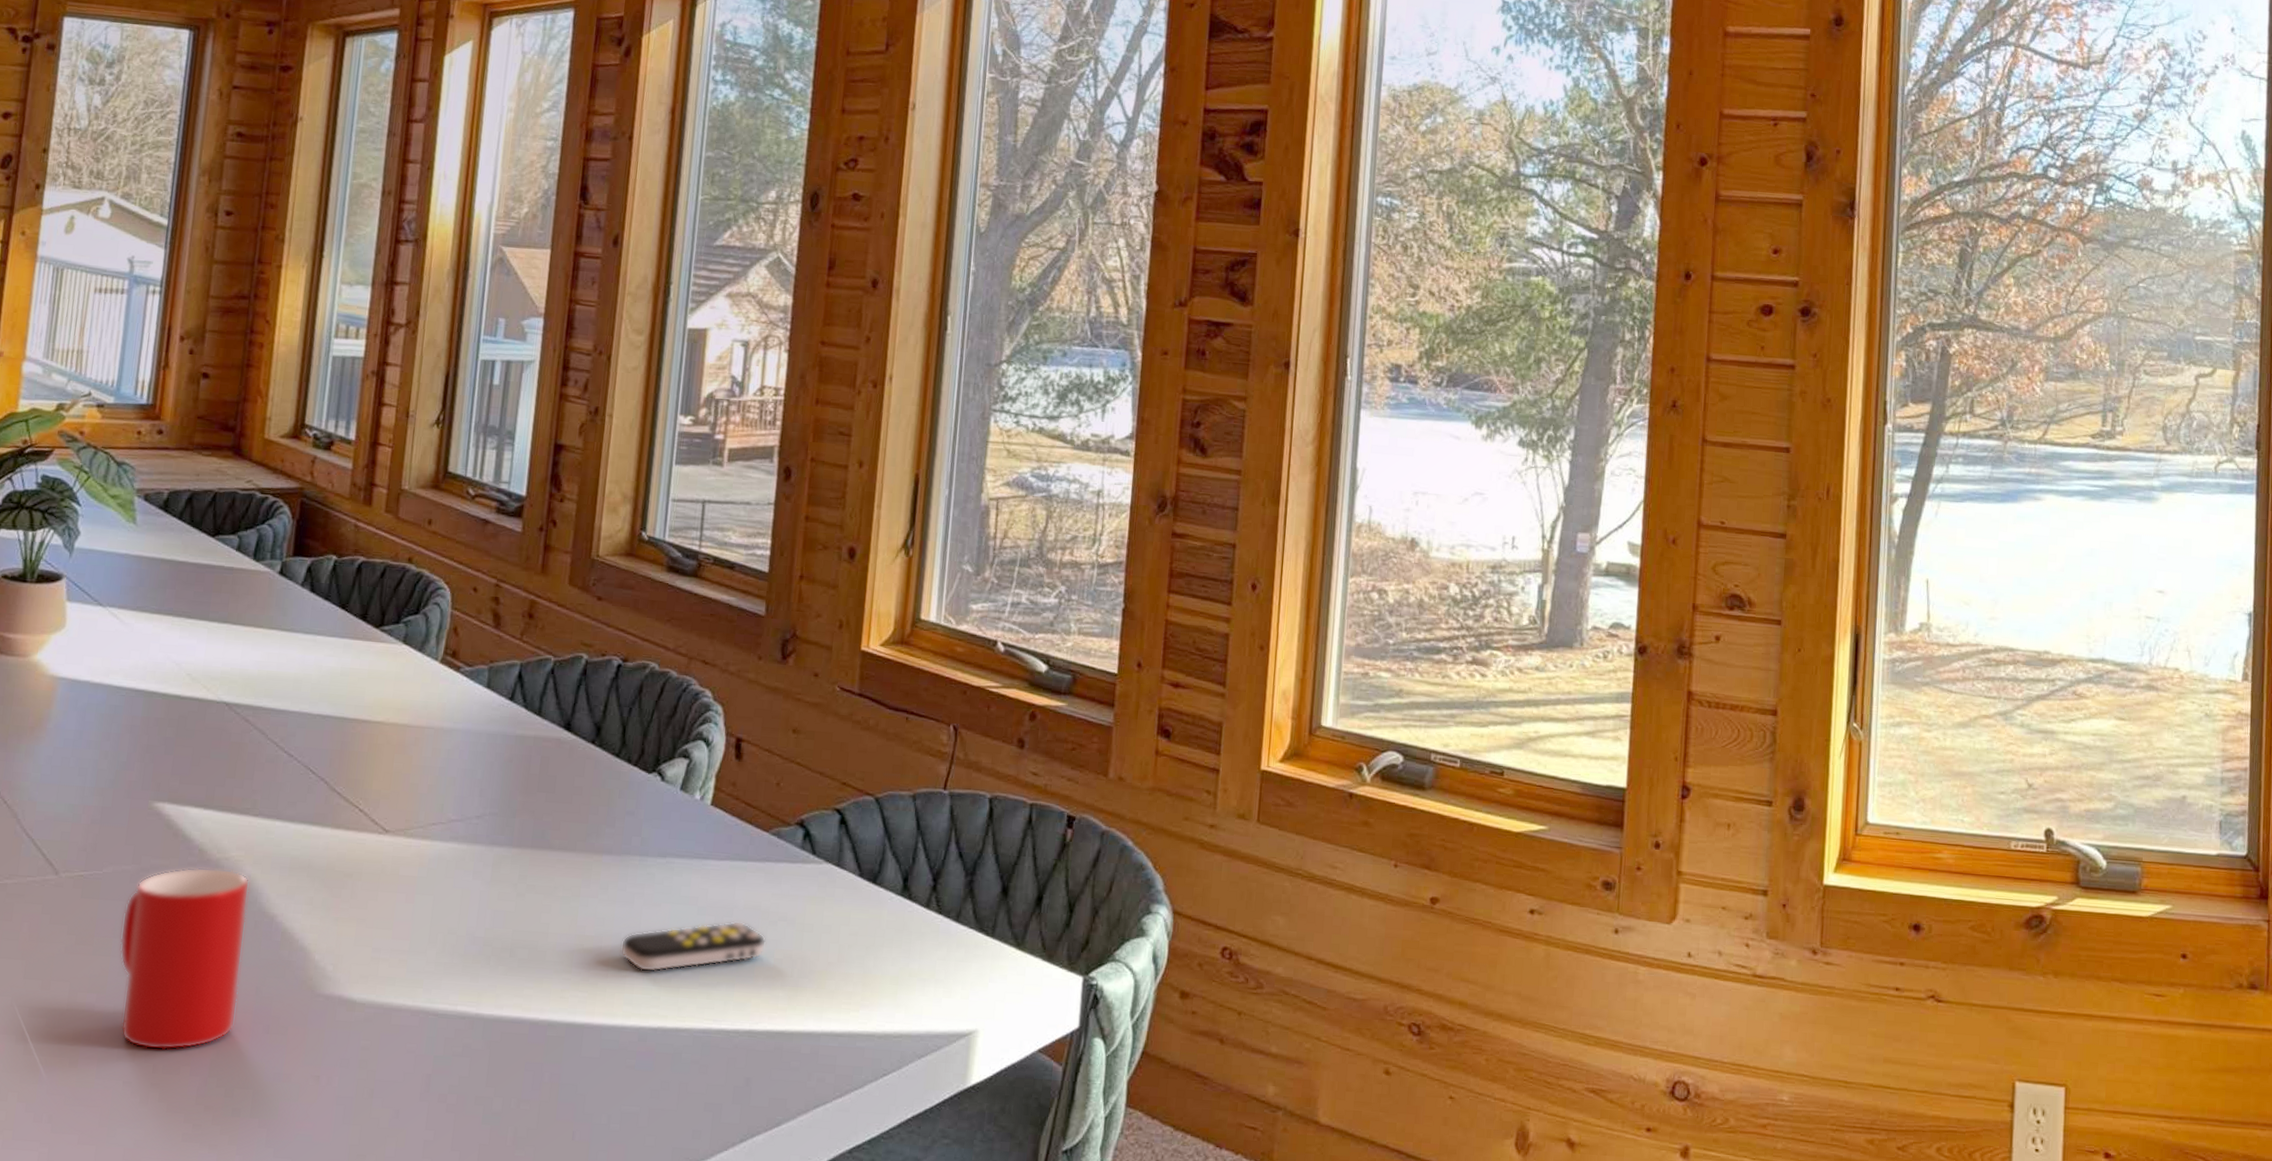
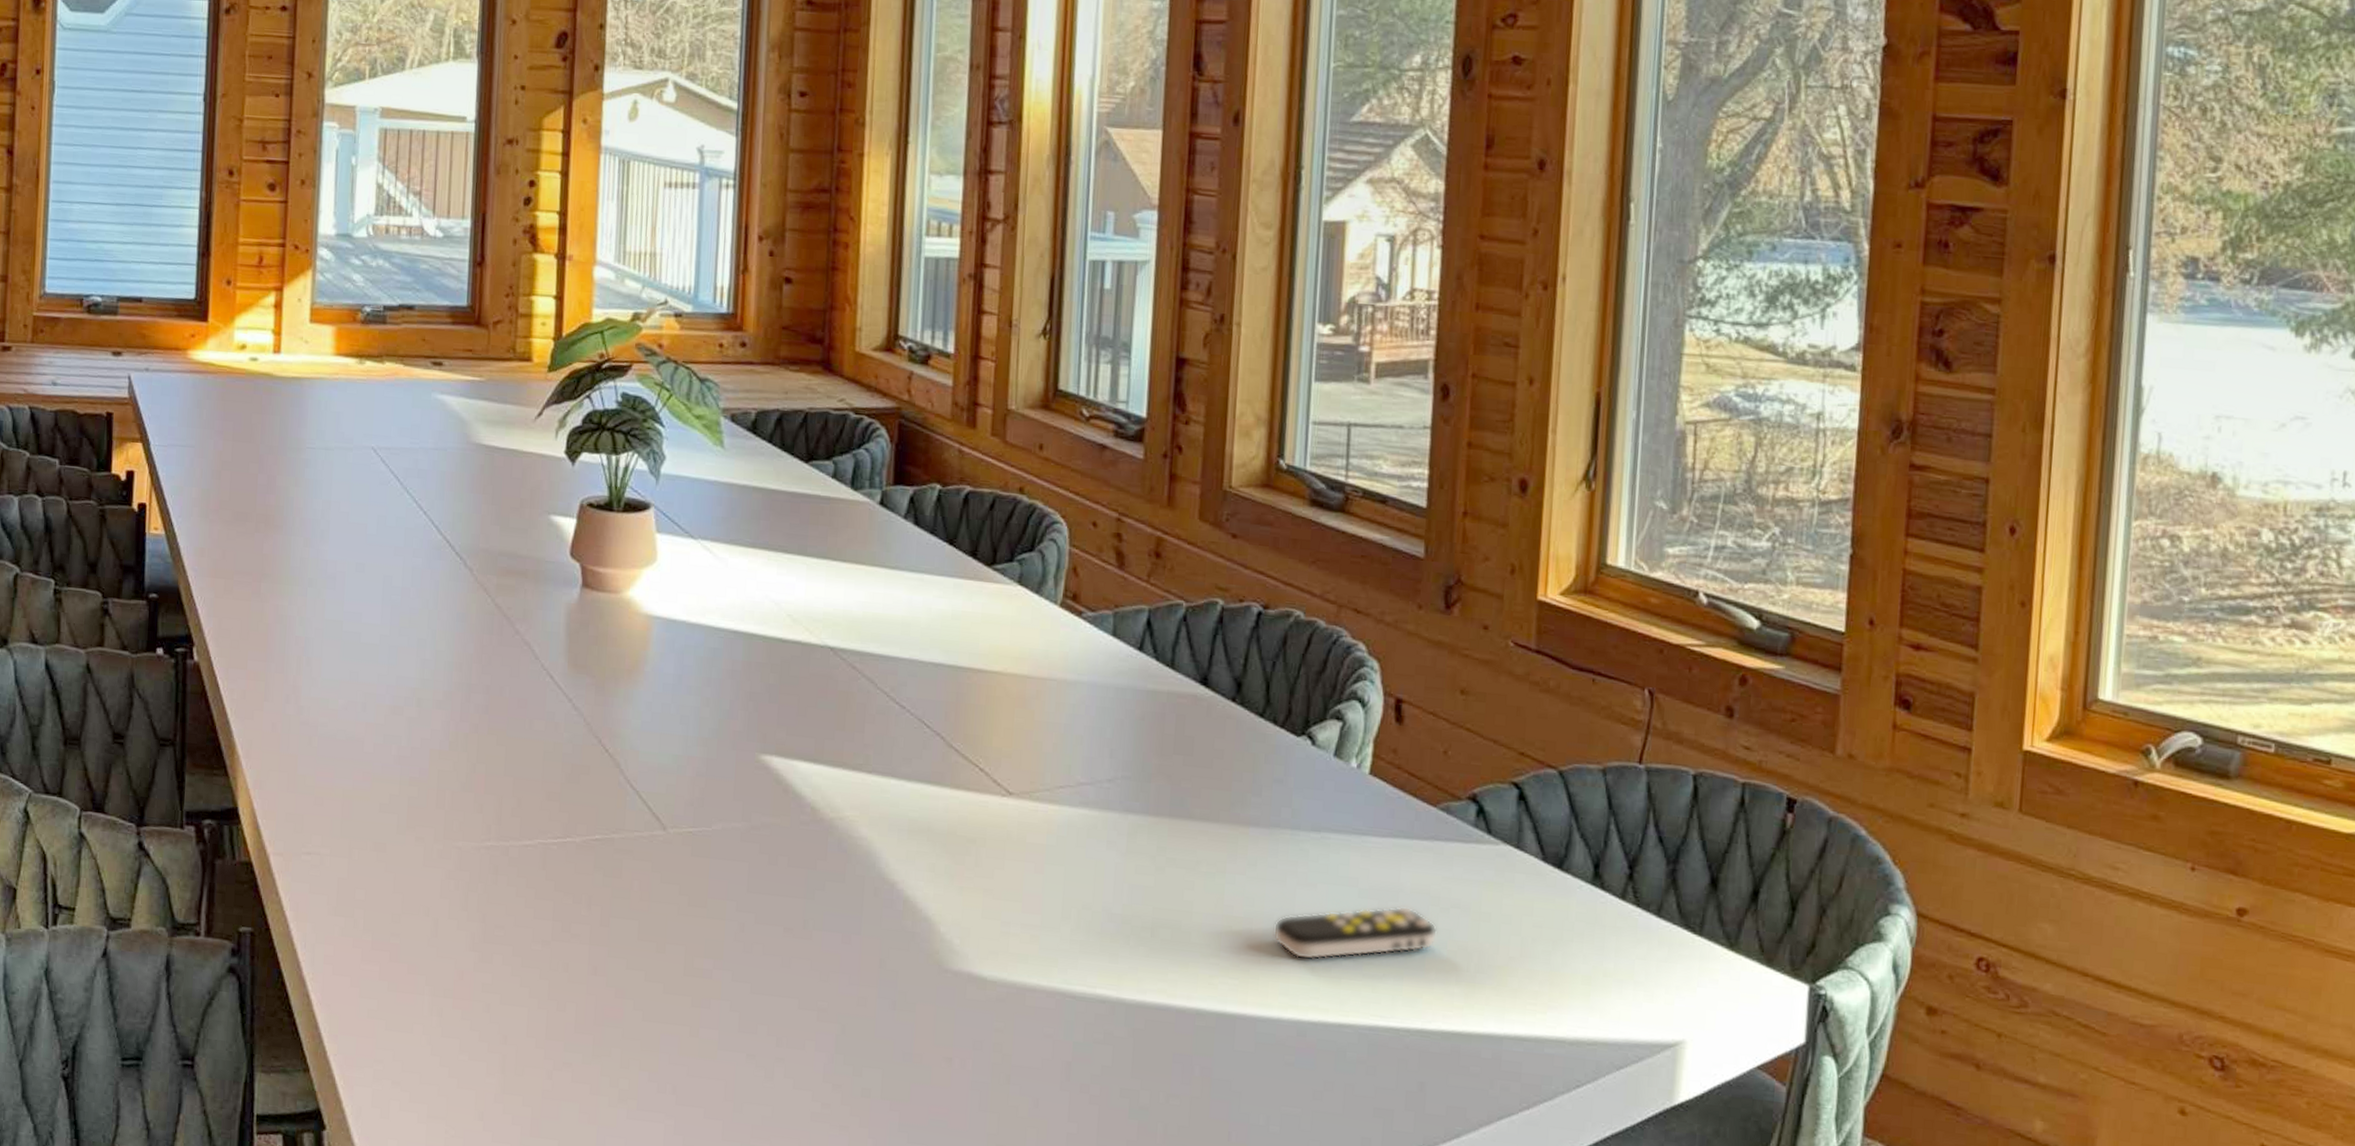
cup: present [119,867,250,1051] -> none [734,827,867,1023]

